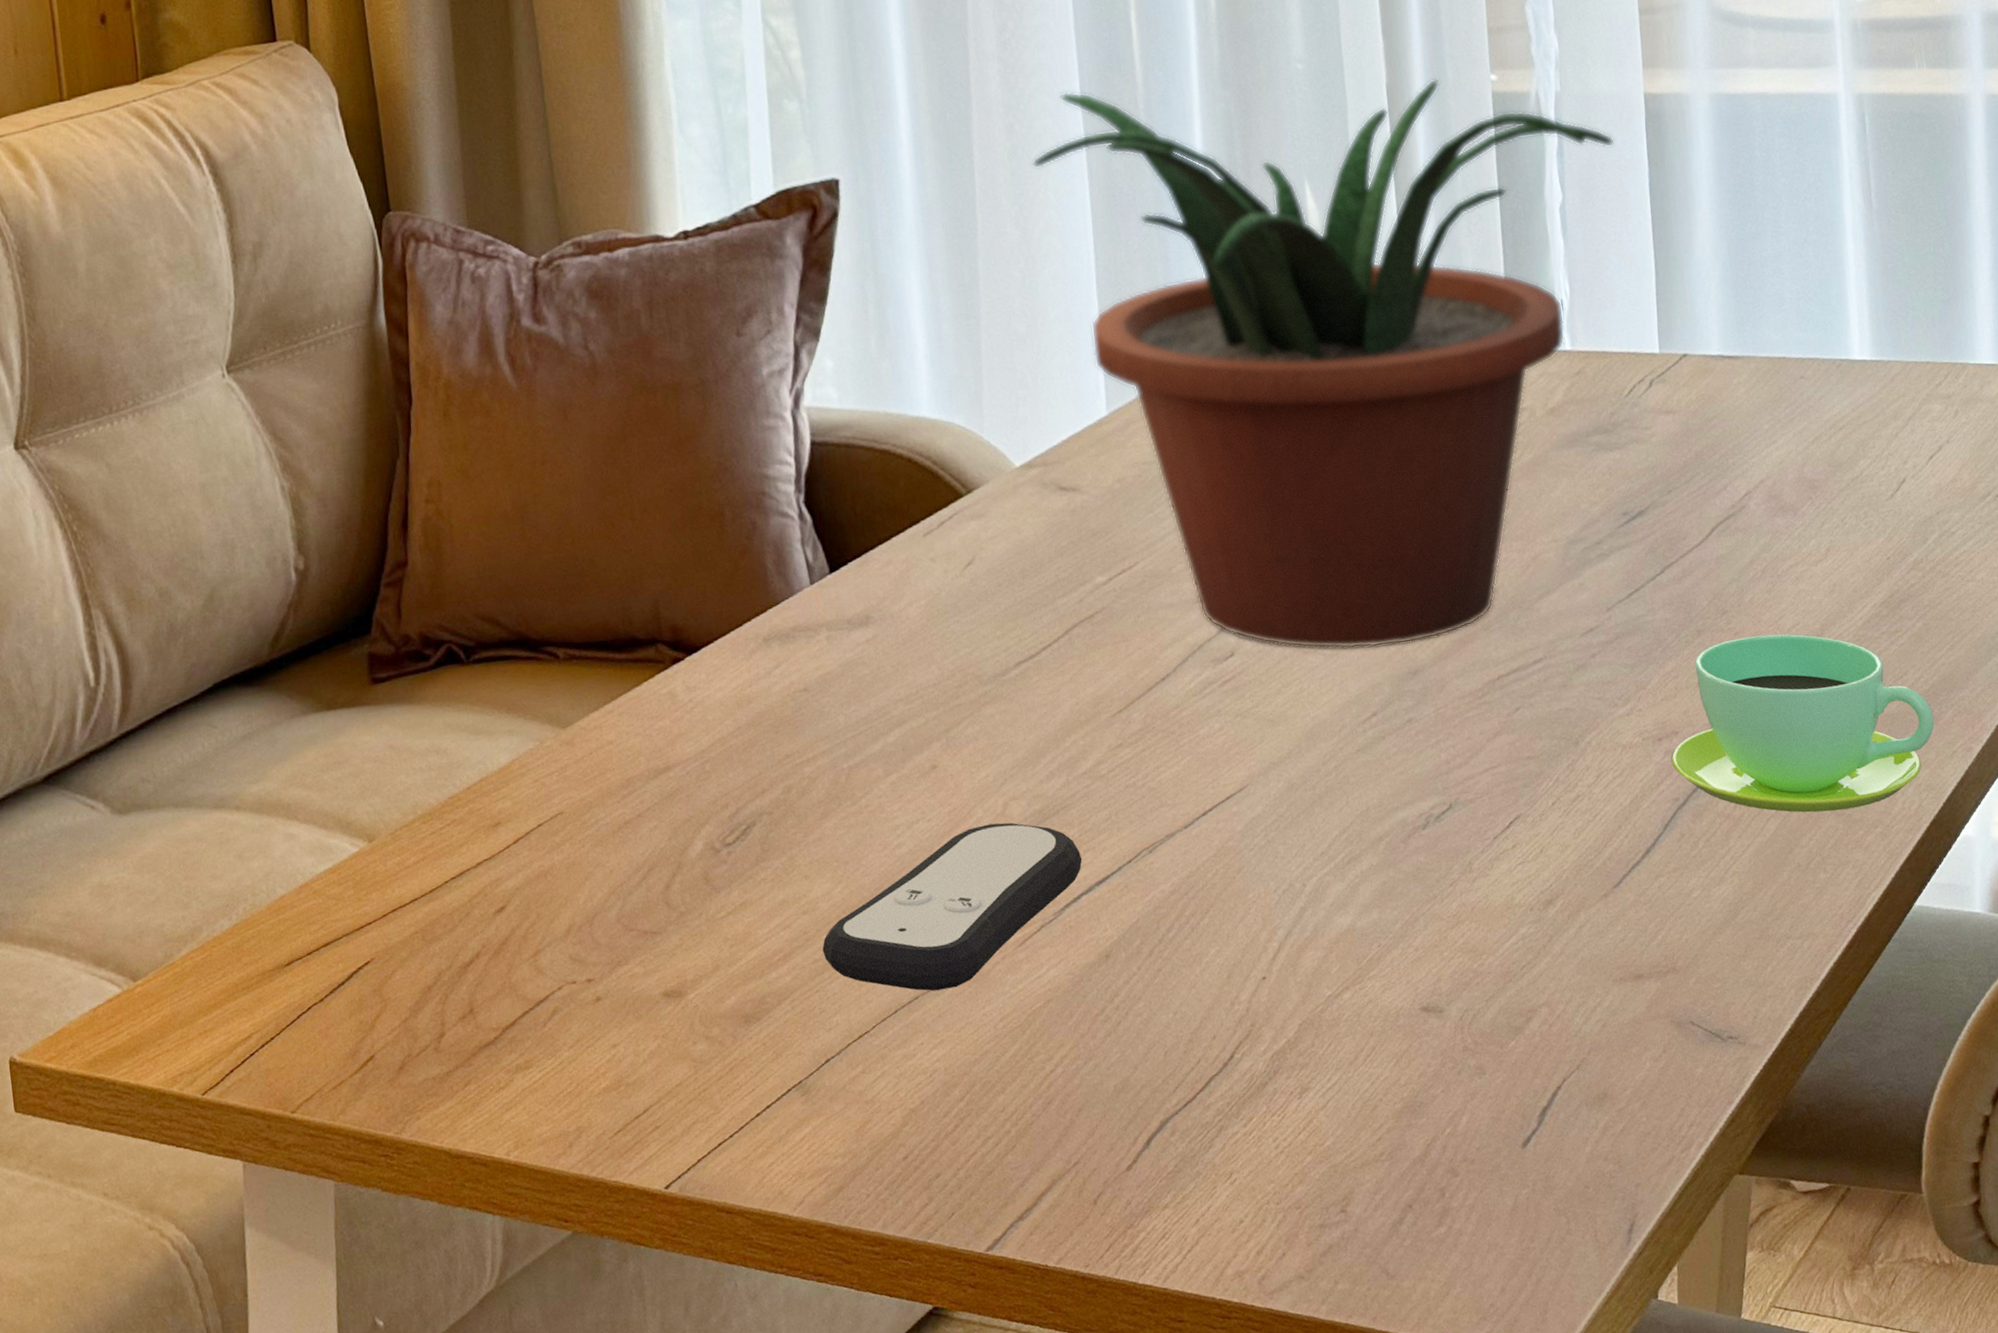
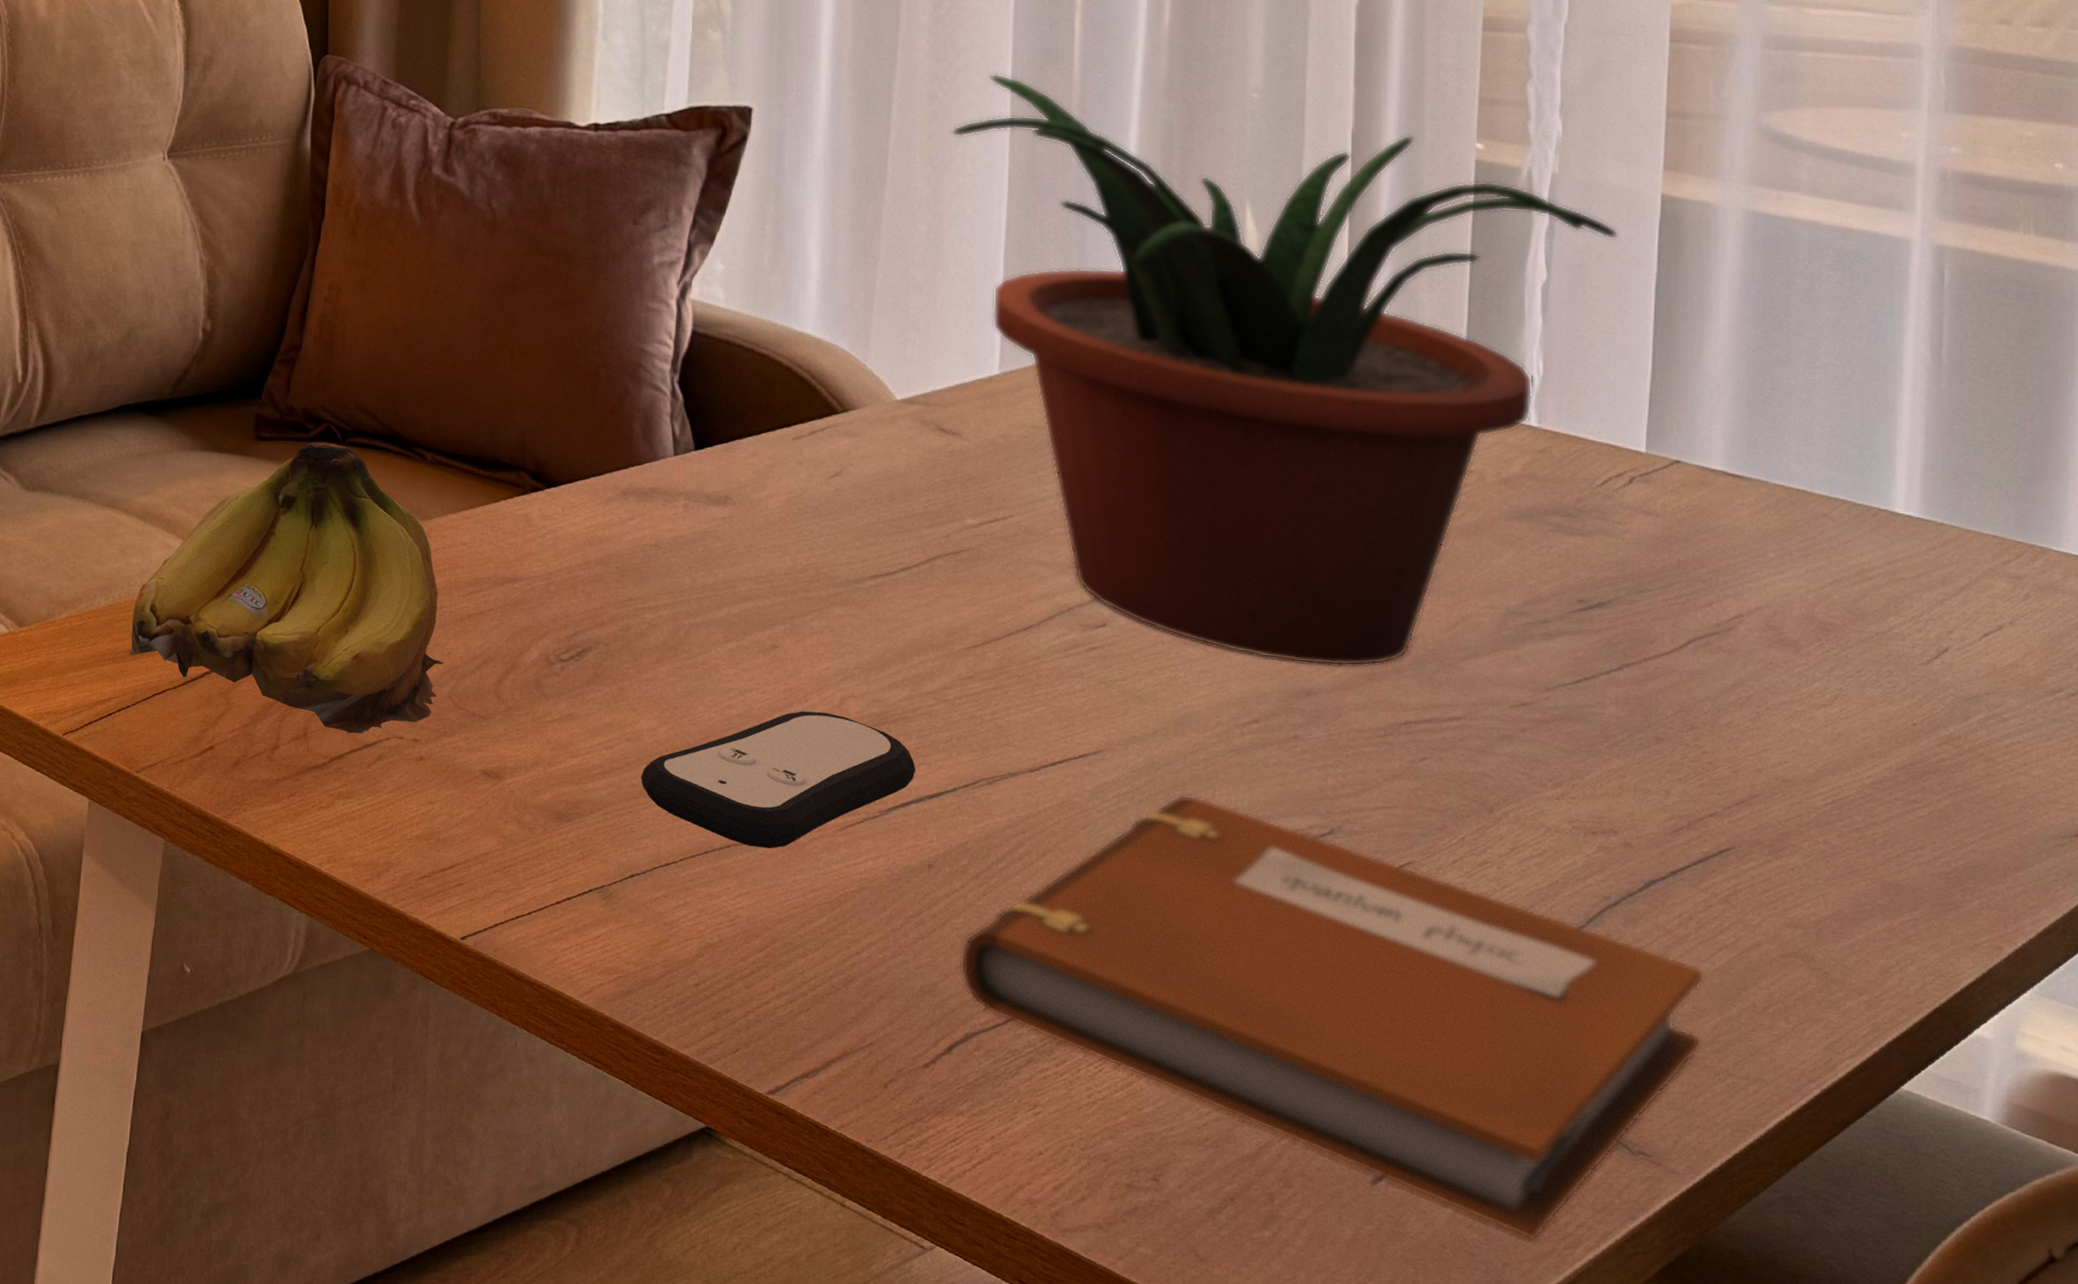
fruit: none [262,665,607,996] -> present [129,442,444,734]
notebook: none [1146,806,1764,1155] -> present [960,794,1705,1241]
cup: present [1671,634,1934,813] -> none [1604,756,1953,970]

